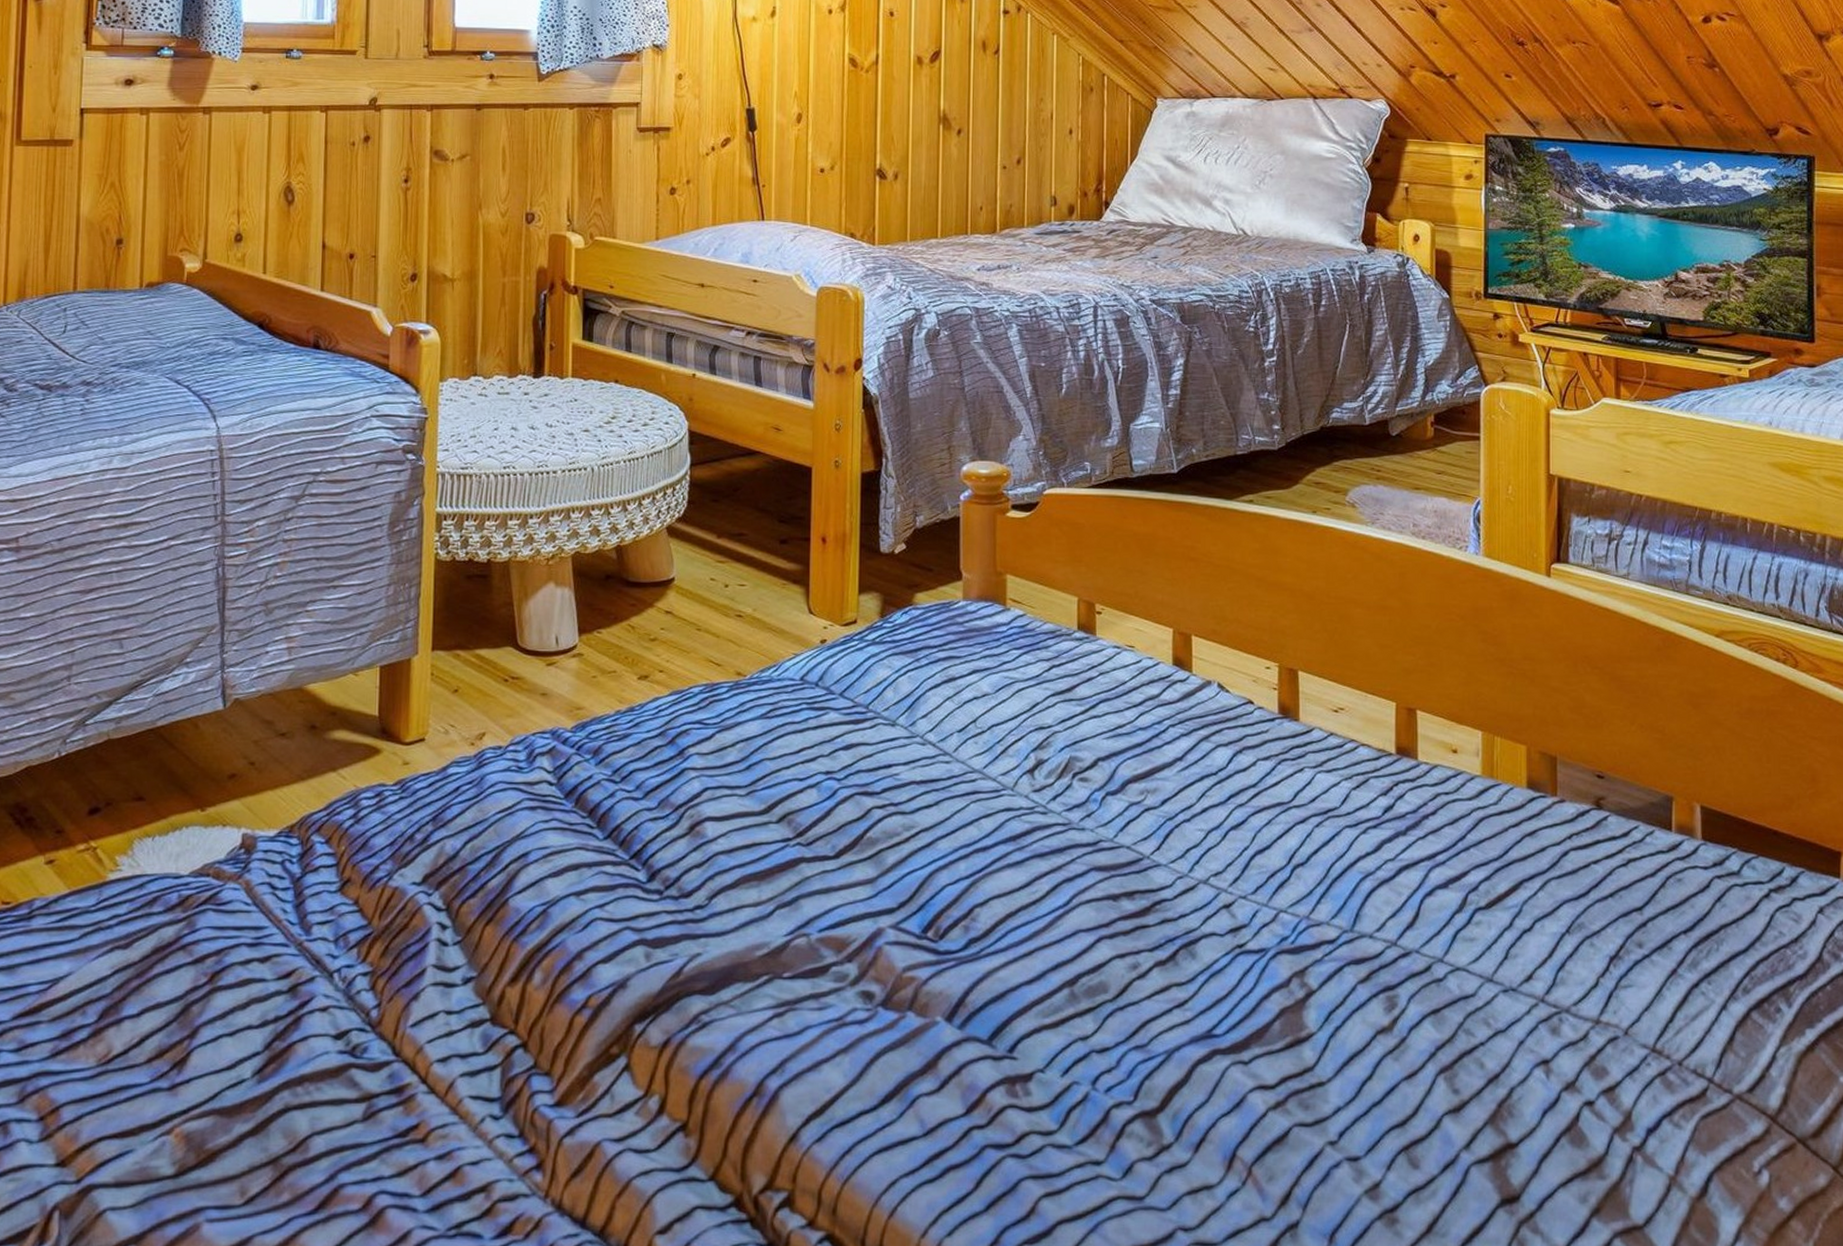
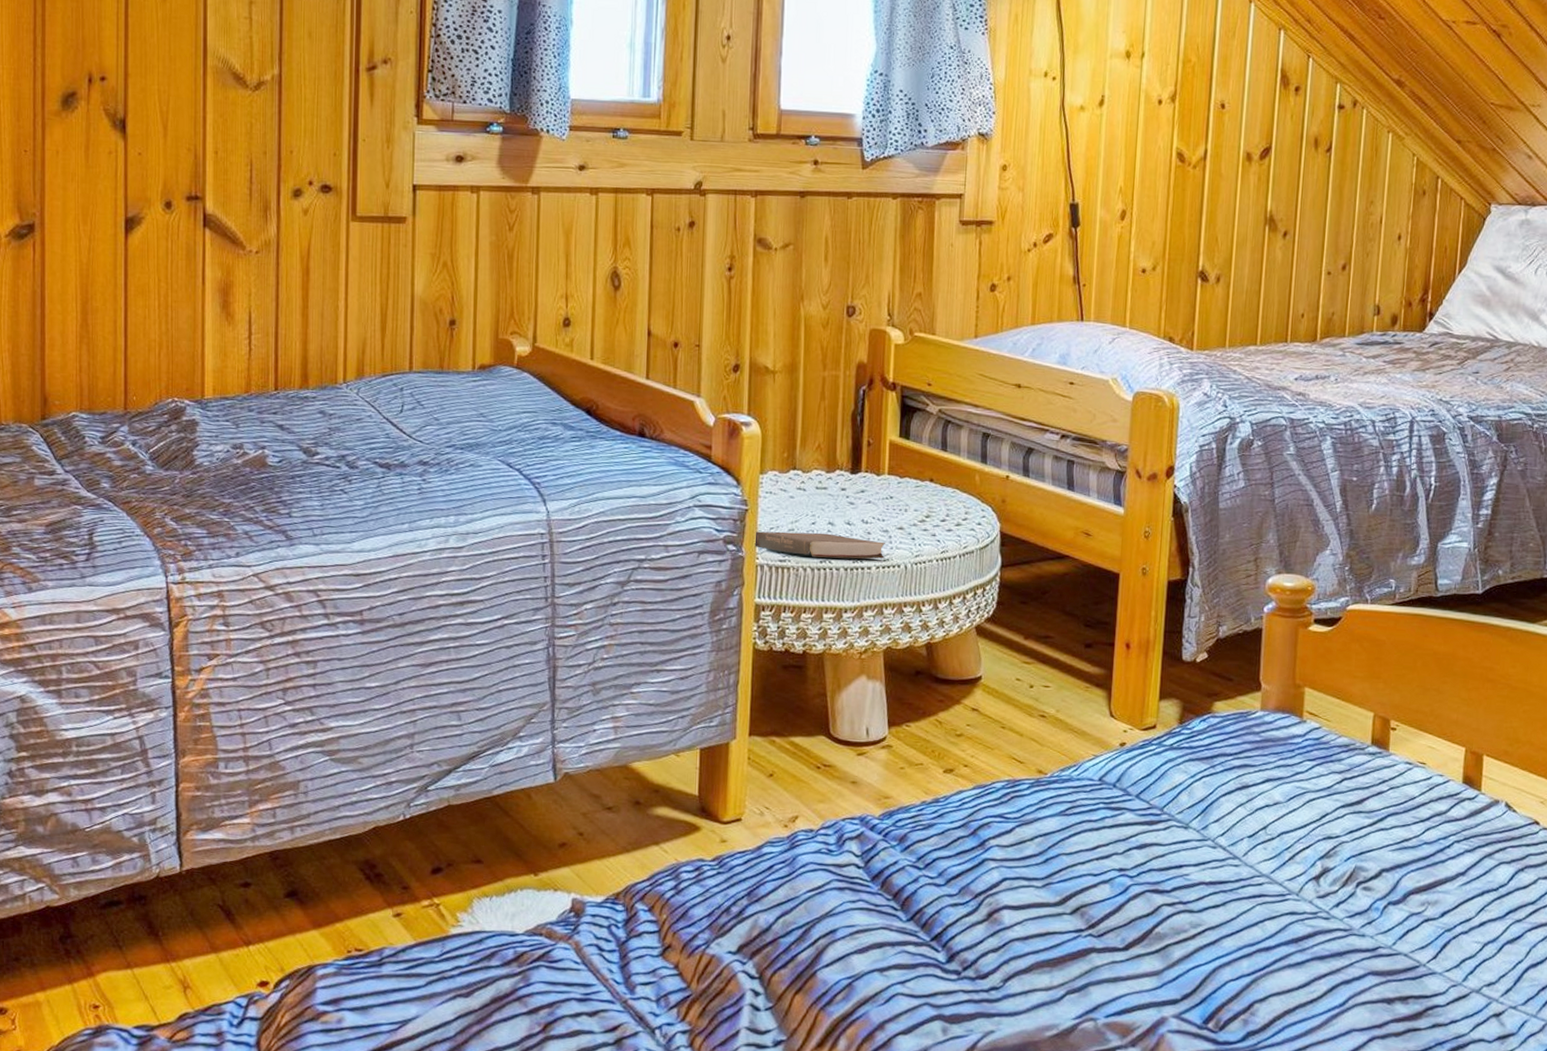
book: none [434,438,572,464] -> present [753,531,886,559]

